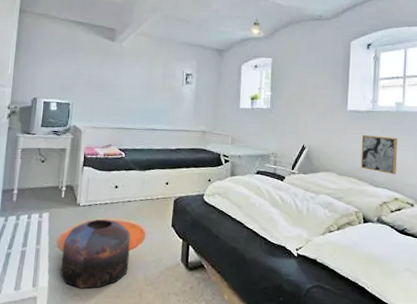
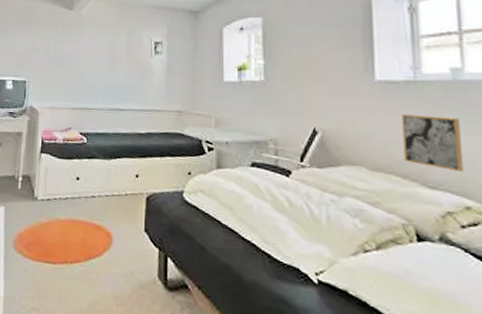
pouf: present [60,219,131,289] -> none [17,217,96,304]

